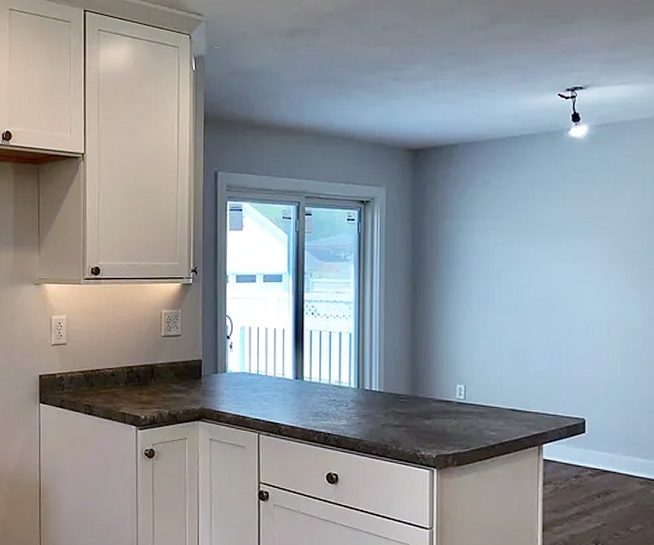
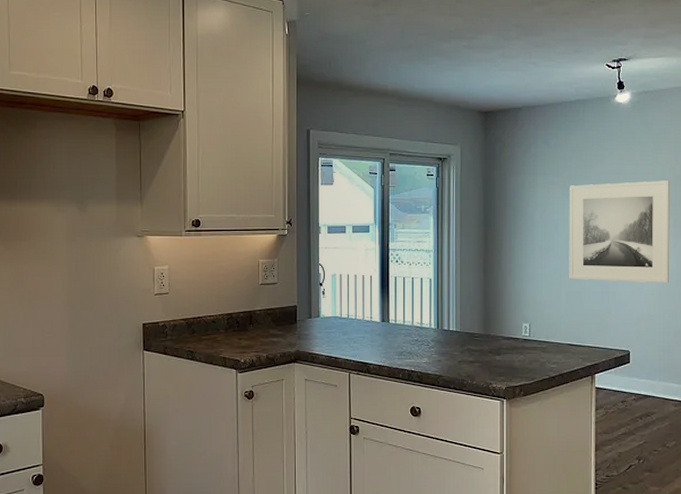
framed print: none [512,225,635,343] -> present [569,180,670,283]

